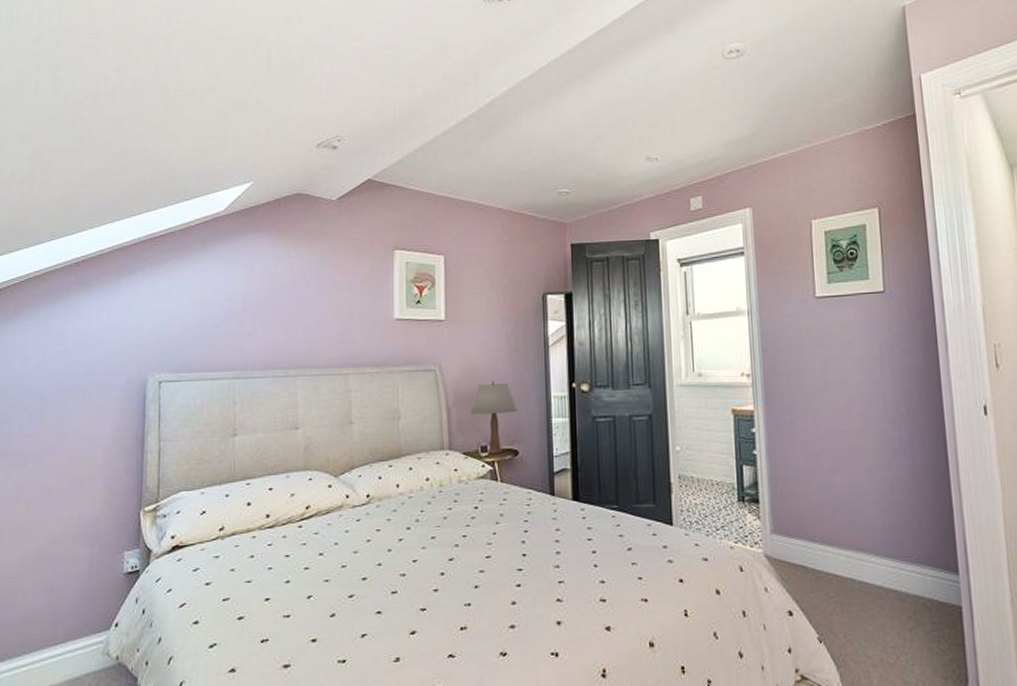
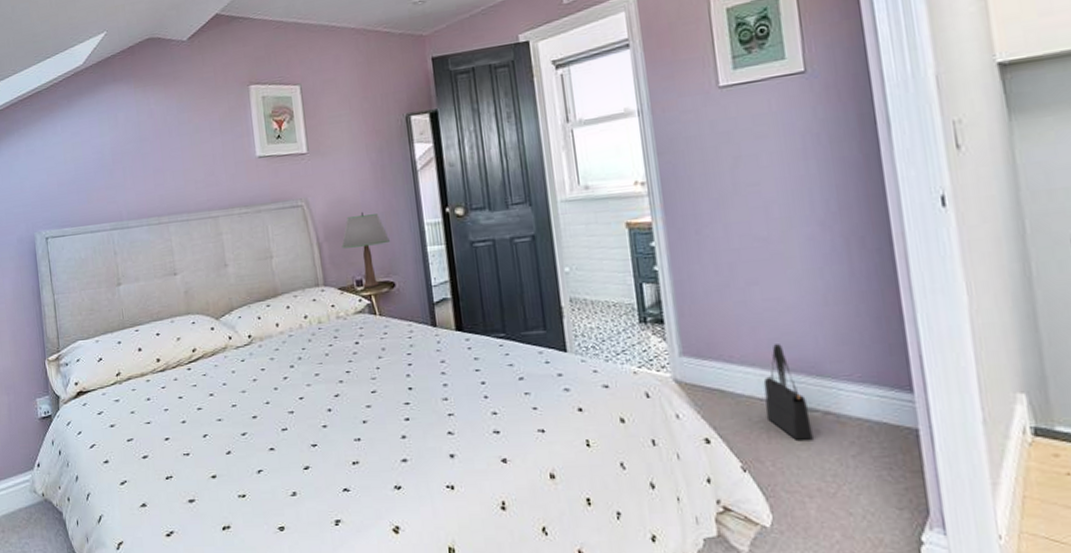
tote bag: none [839,526,878,616] -> present [763,344,813,442]

